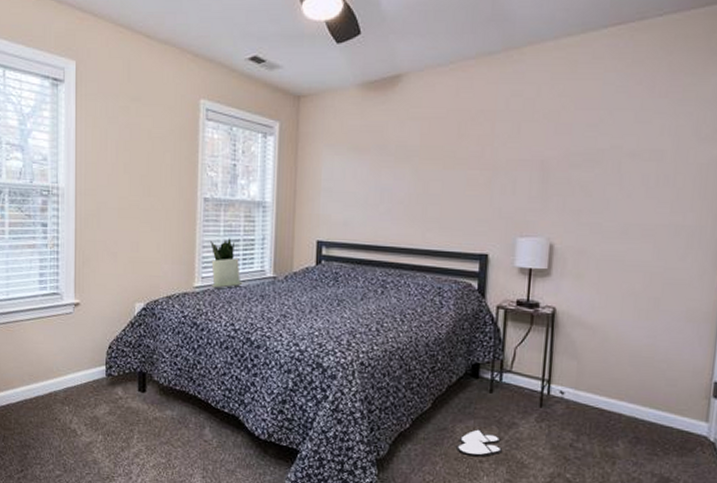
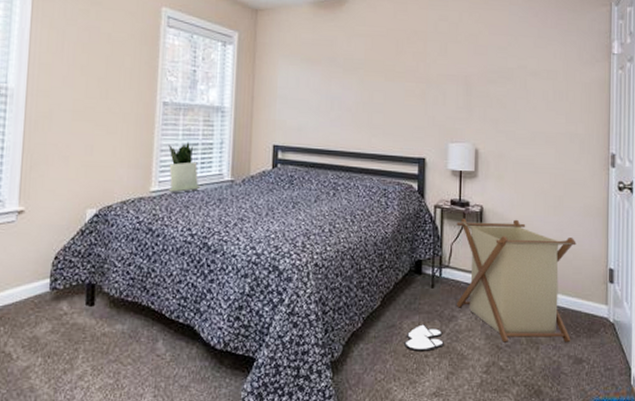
laundry basket: none [518,321,673,460] -> present [456,219,576,343]

